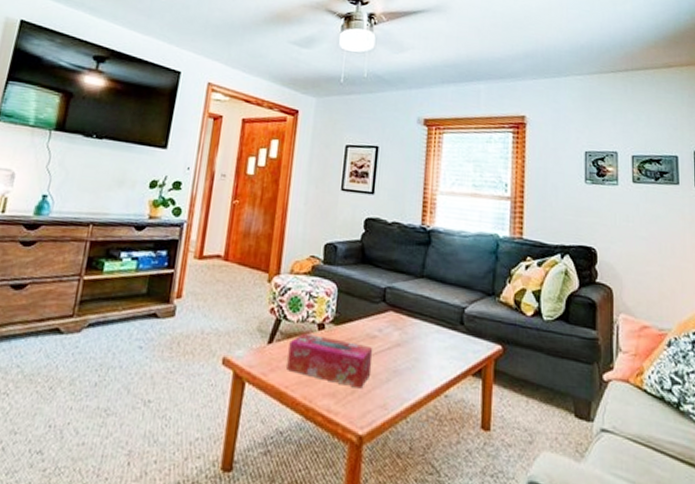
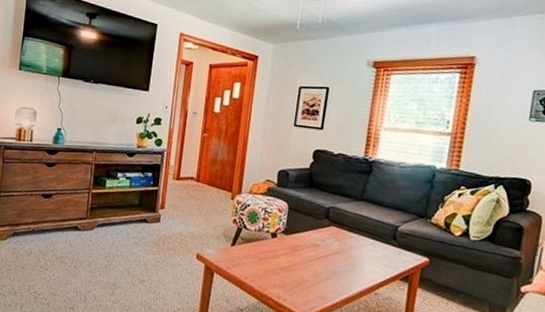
tissue box: present [286,333,373,389] -> none [246,240,316,284]

